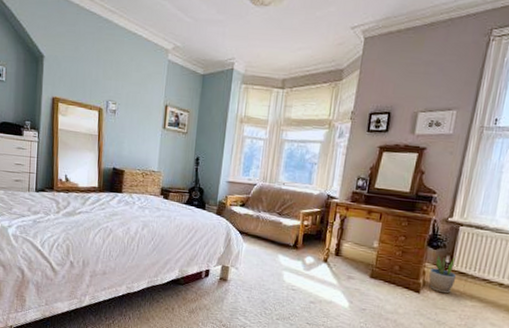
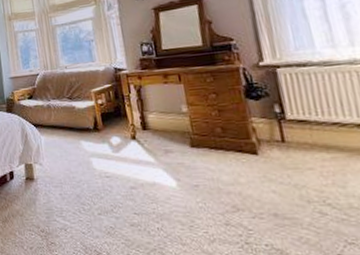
potted plant: present [429,255,456,294] -> none [260,103,298,150]

